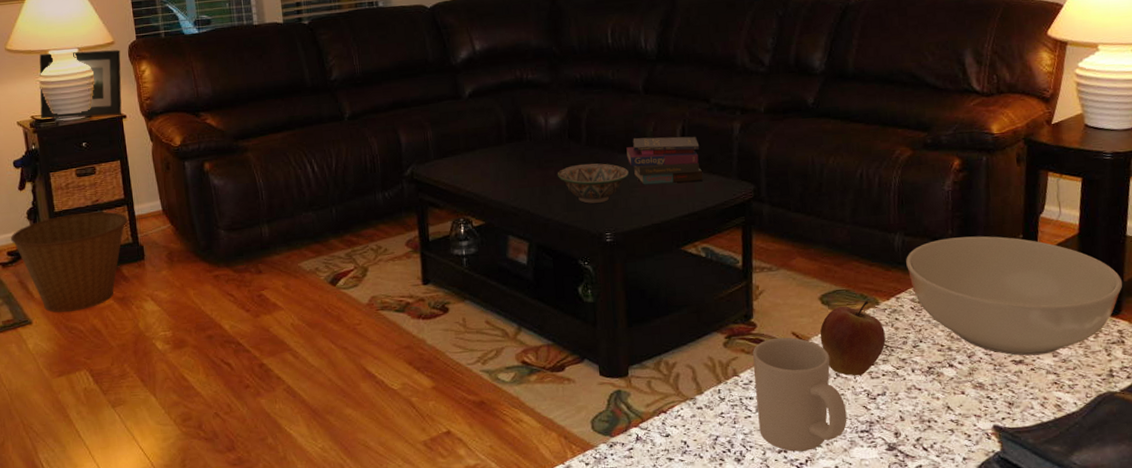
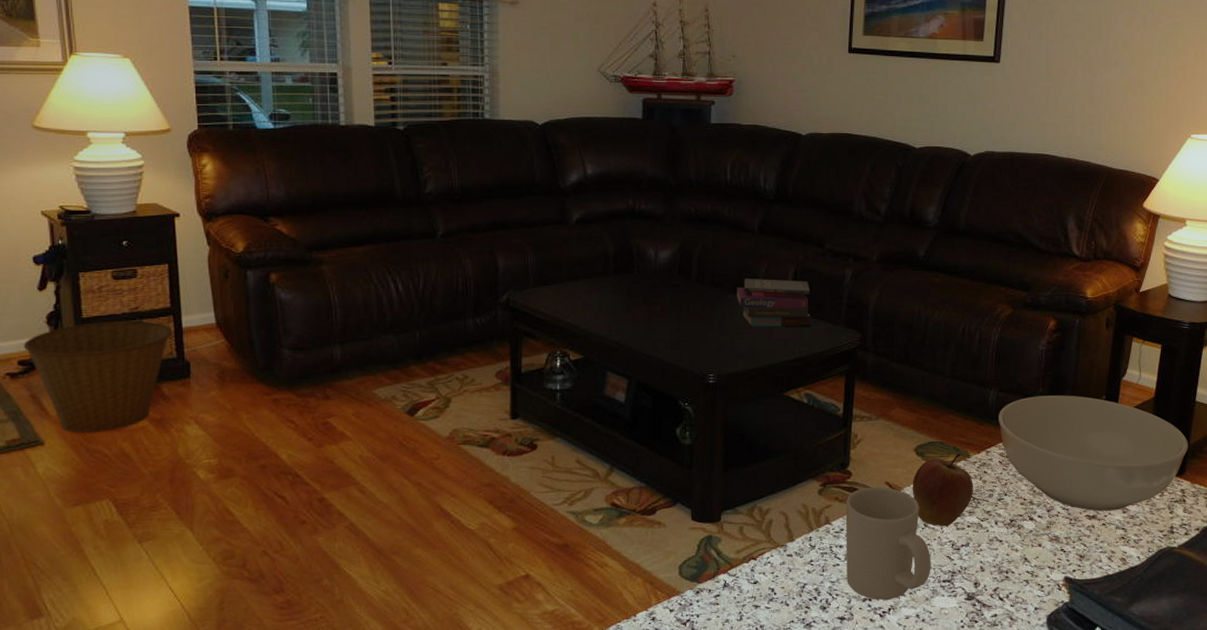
picture frame: present [39,49,122,119] -> none [71,136,178,213]
decorative bowl: present [557,163,629,204] -> none [663,301,737,343]

